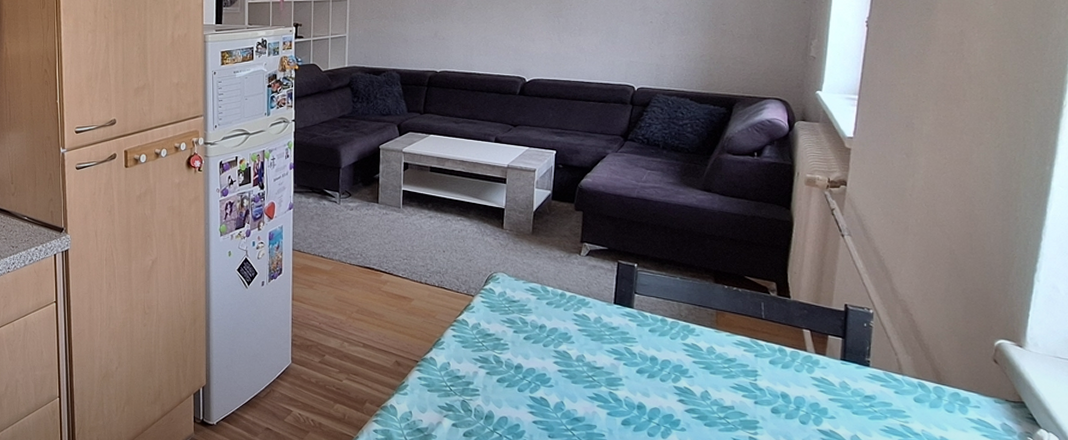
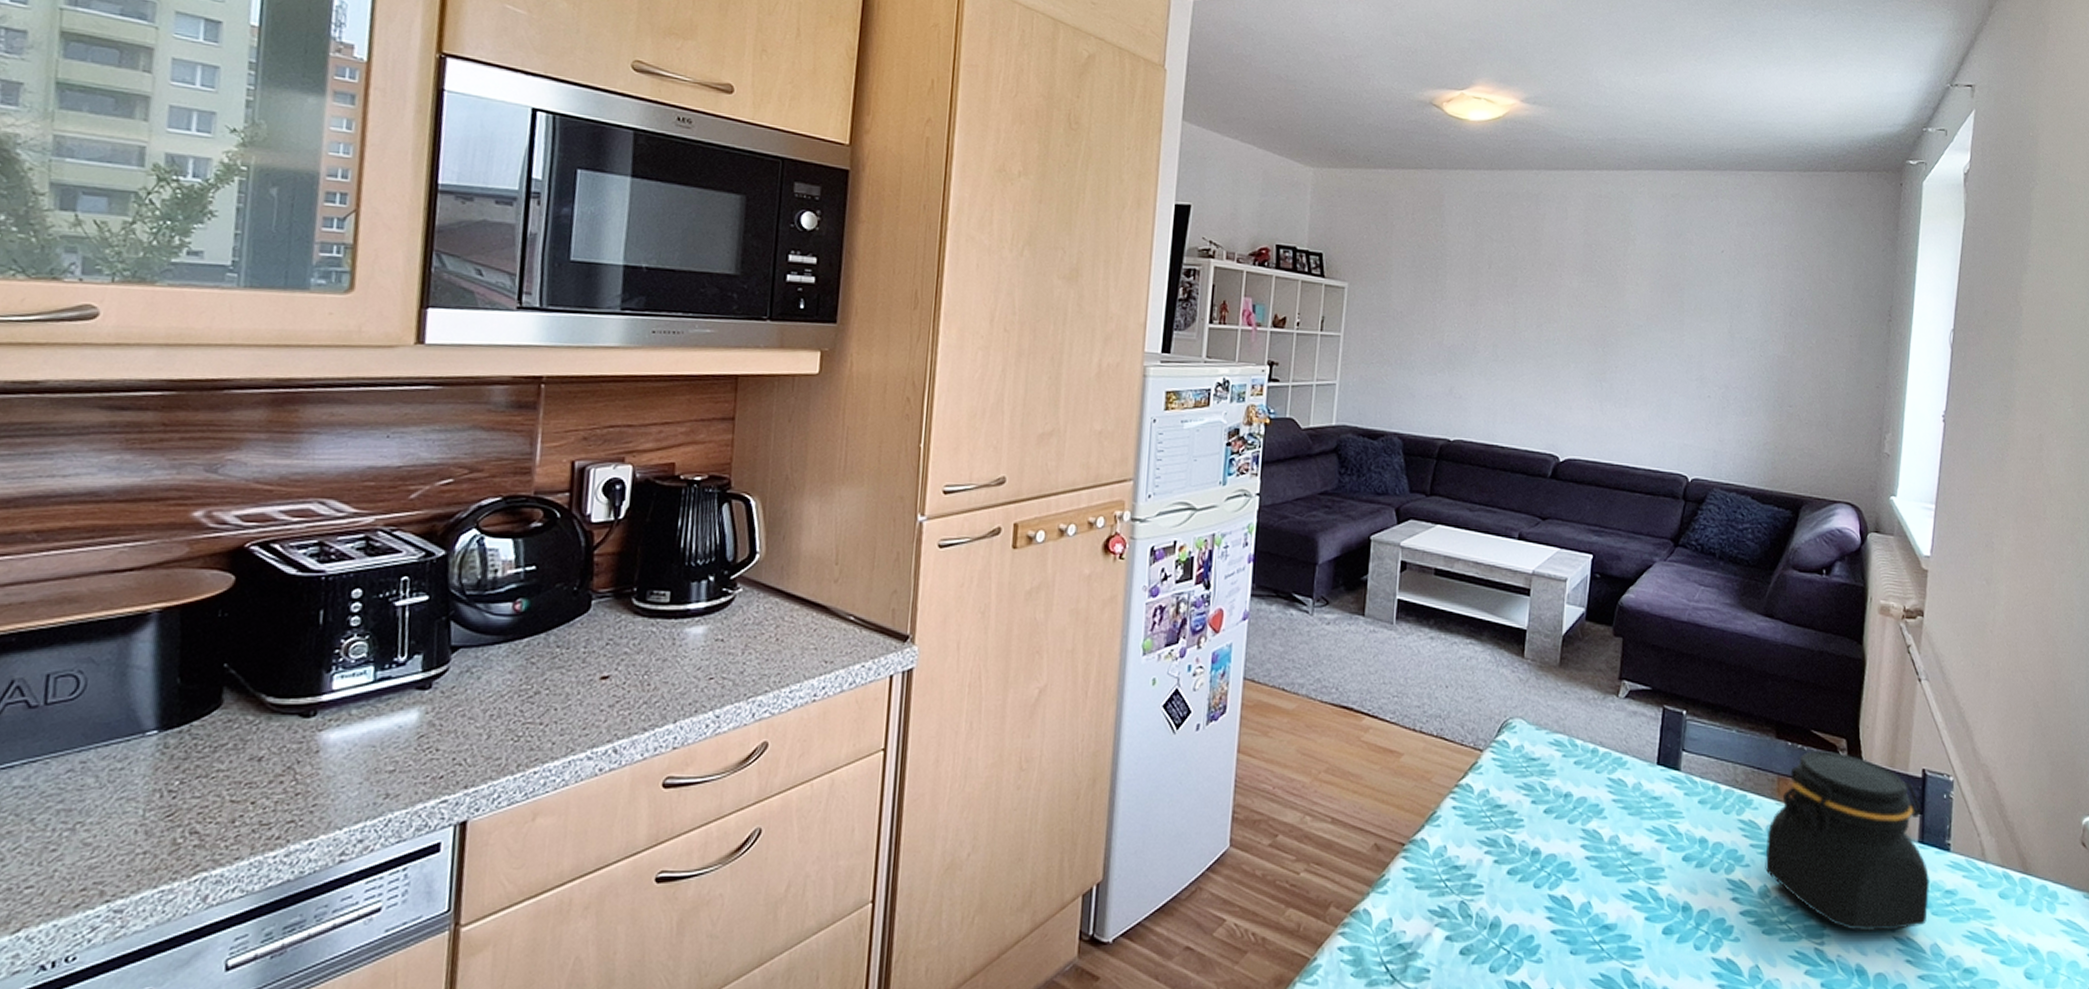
jar: none [706,291,850,425] -> present [1765,750,1929,931]

